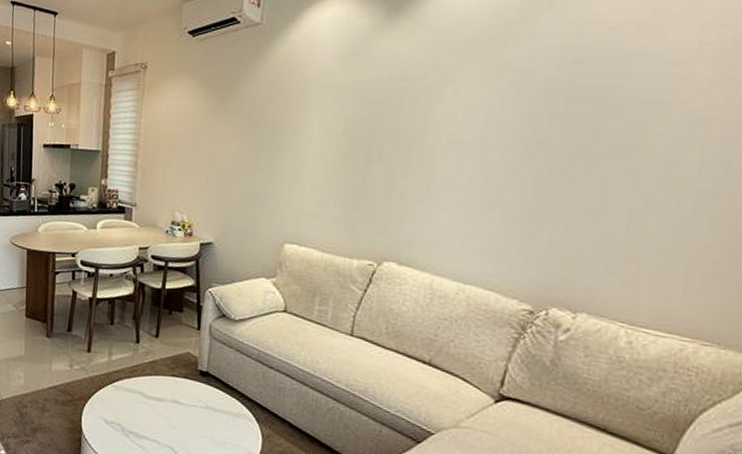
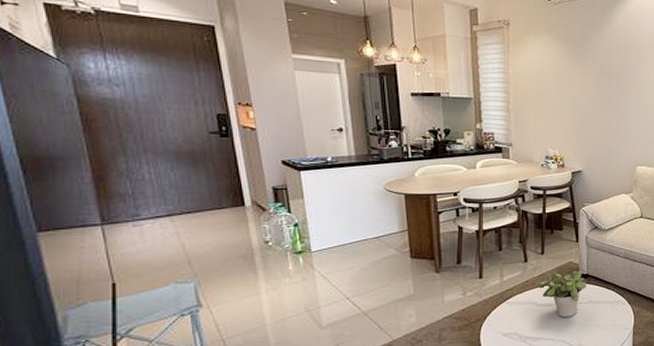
potted plant: none [149,362,205,420] -> present [539,271,586,318]

